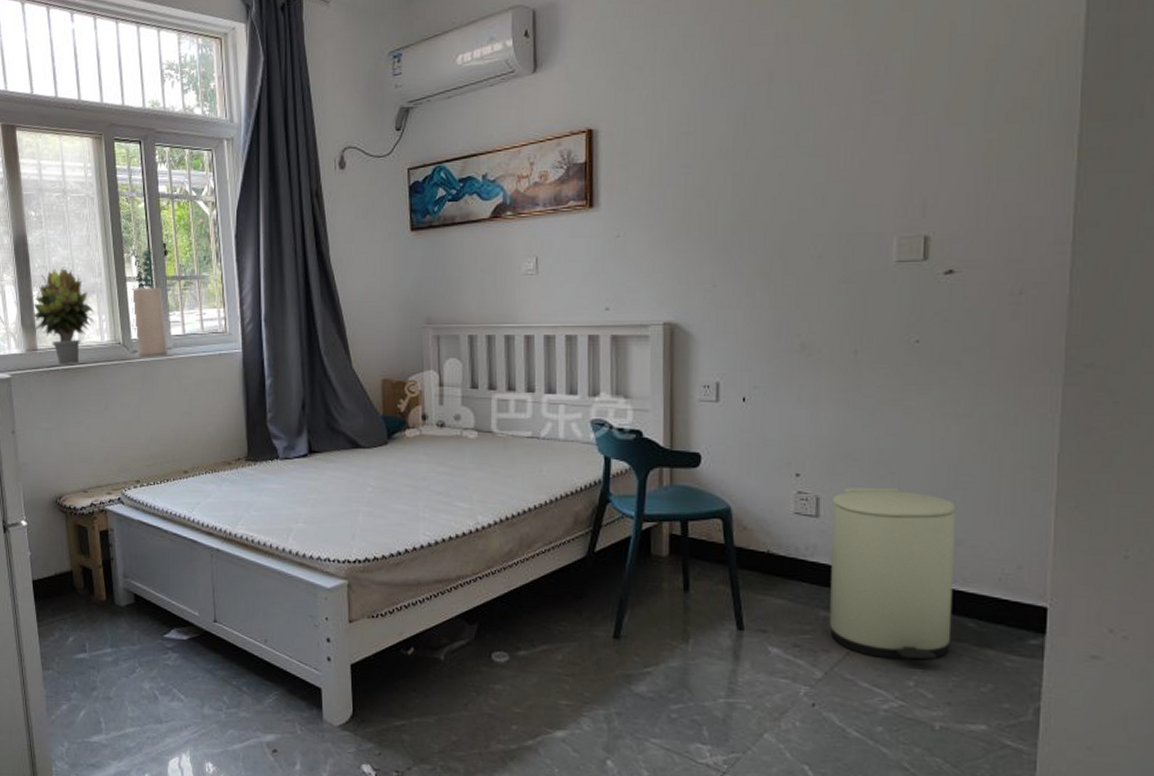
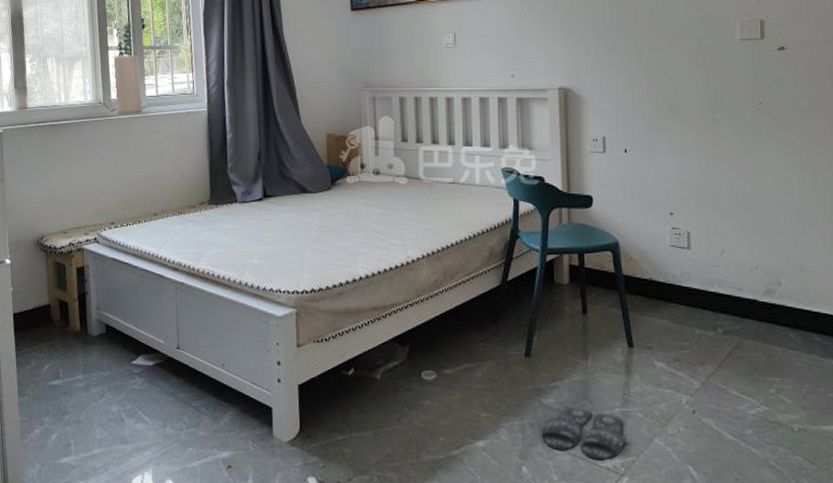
potted plant: present [33,267,95,366] -> none [24,37,80,122]
slippers: none [630,695,732,757] -> present [541,406,627,461]
pedal bin: present [830,487,957,661] -> none [701,223,802,371]

